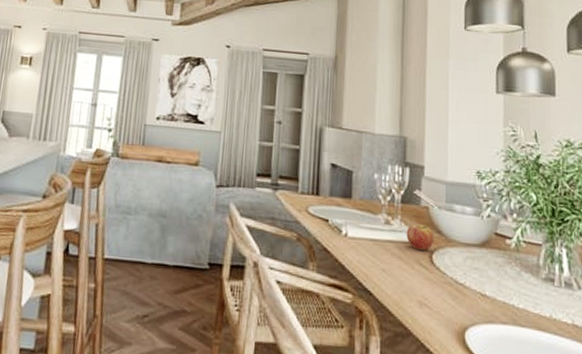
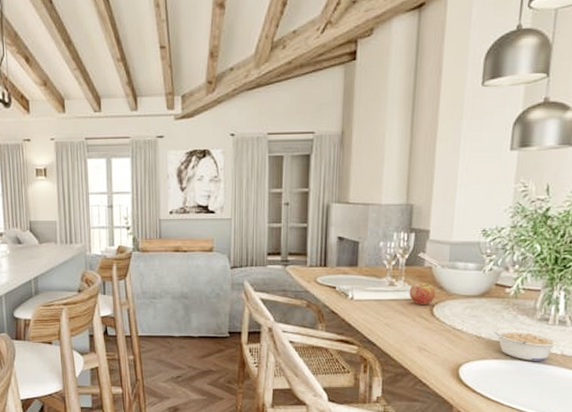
legume: none [498,285,569,331] -> present [493,327,560,361]

